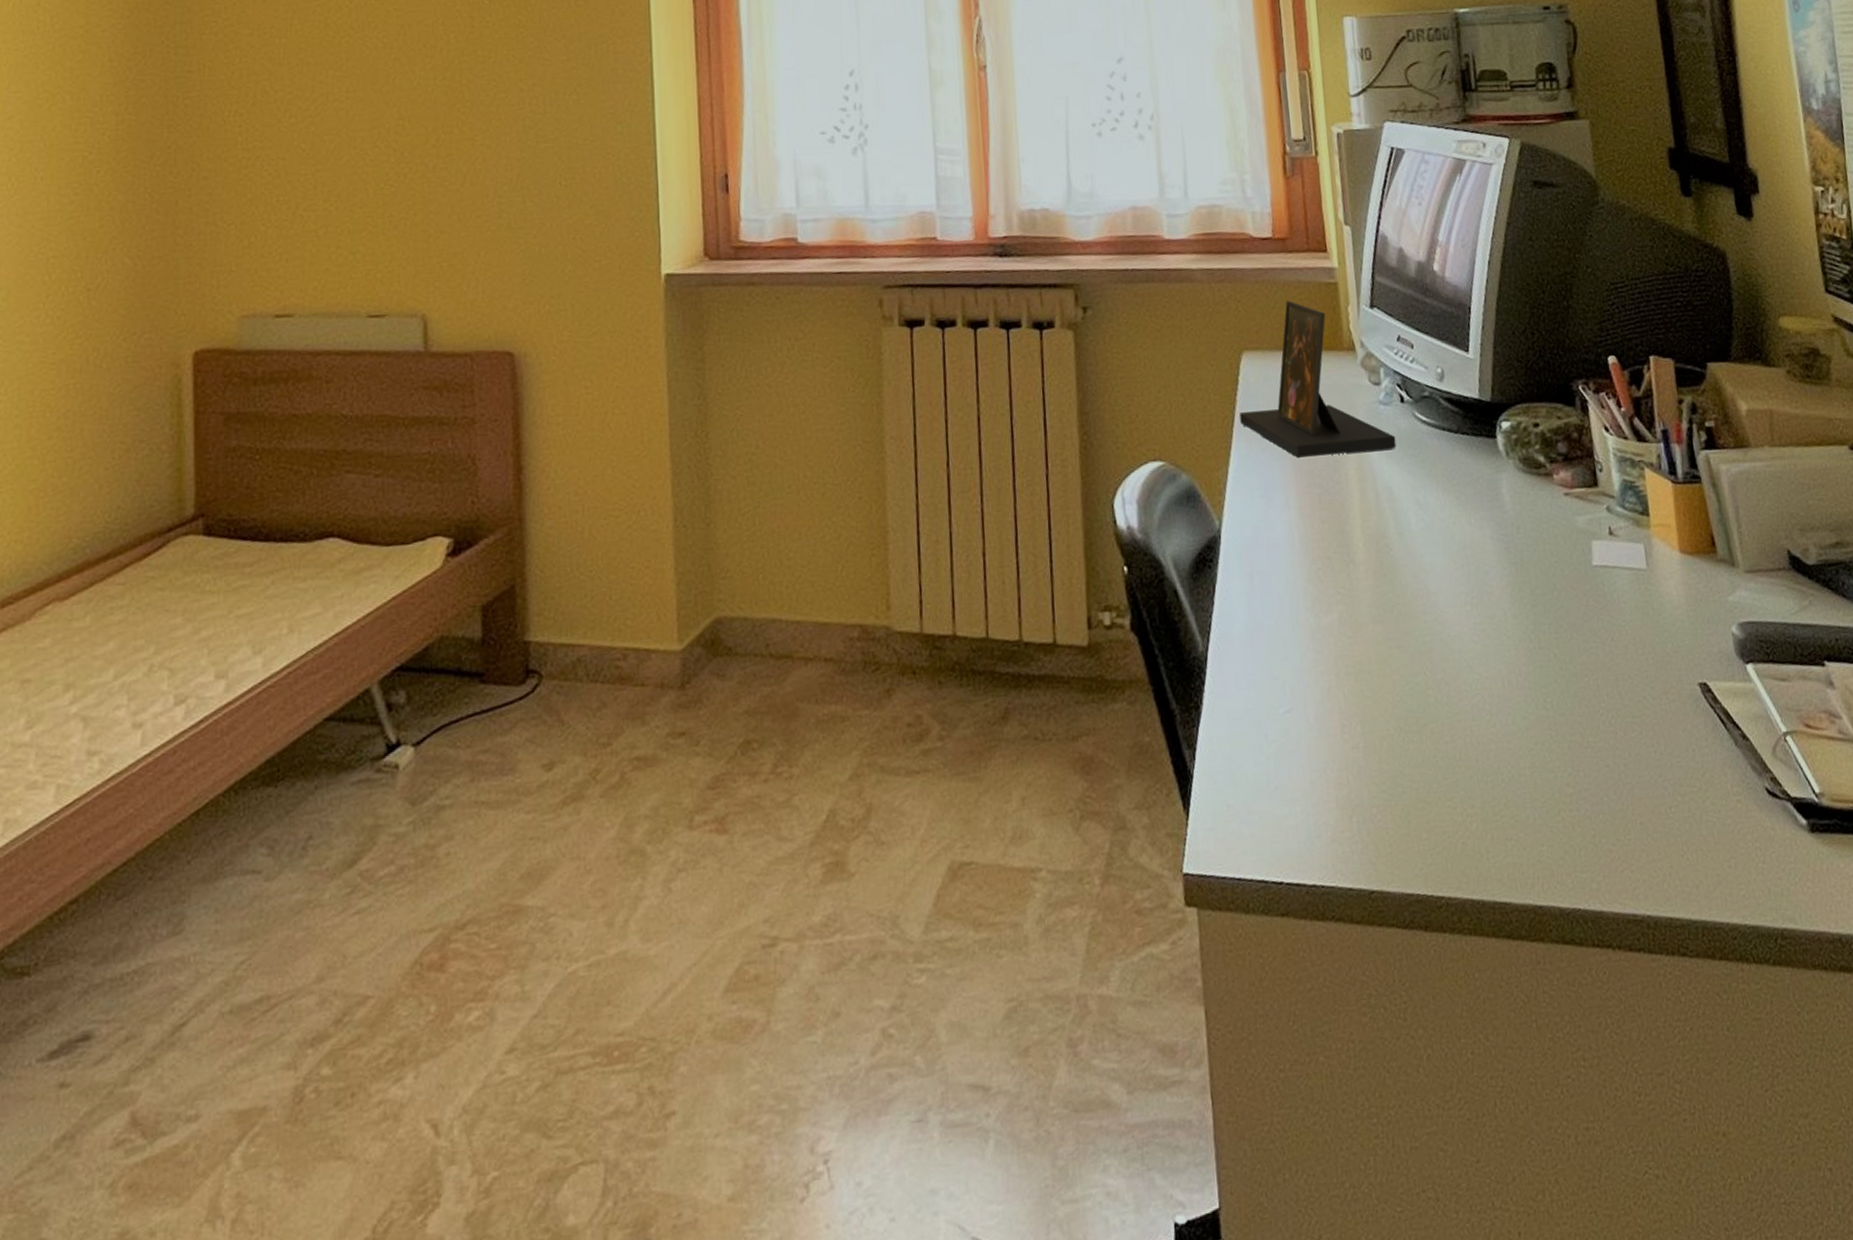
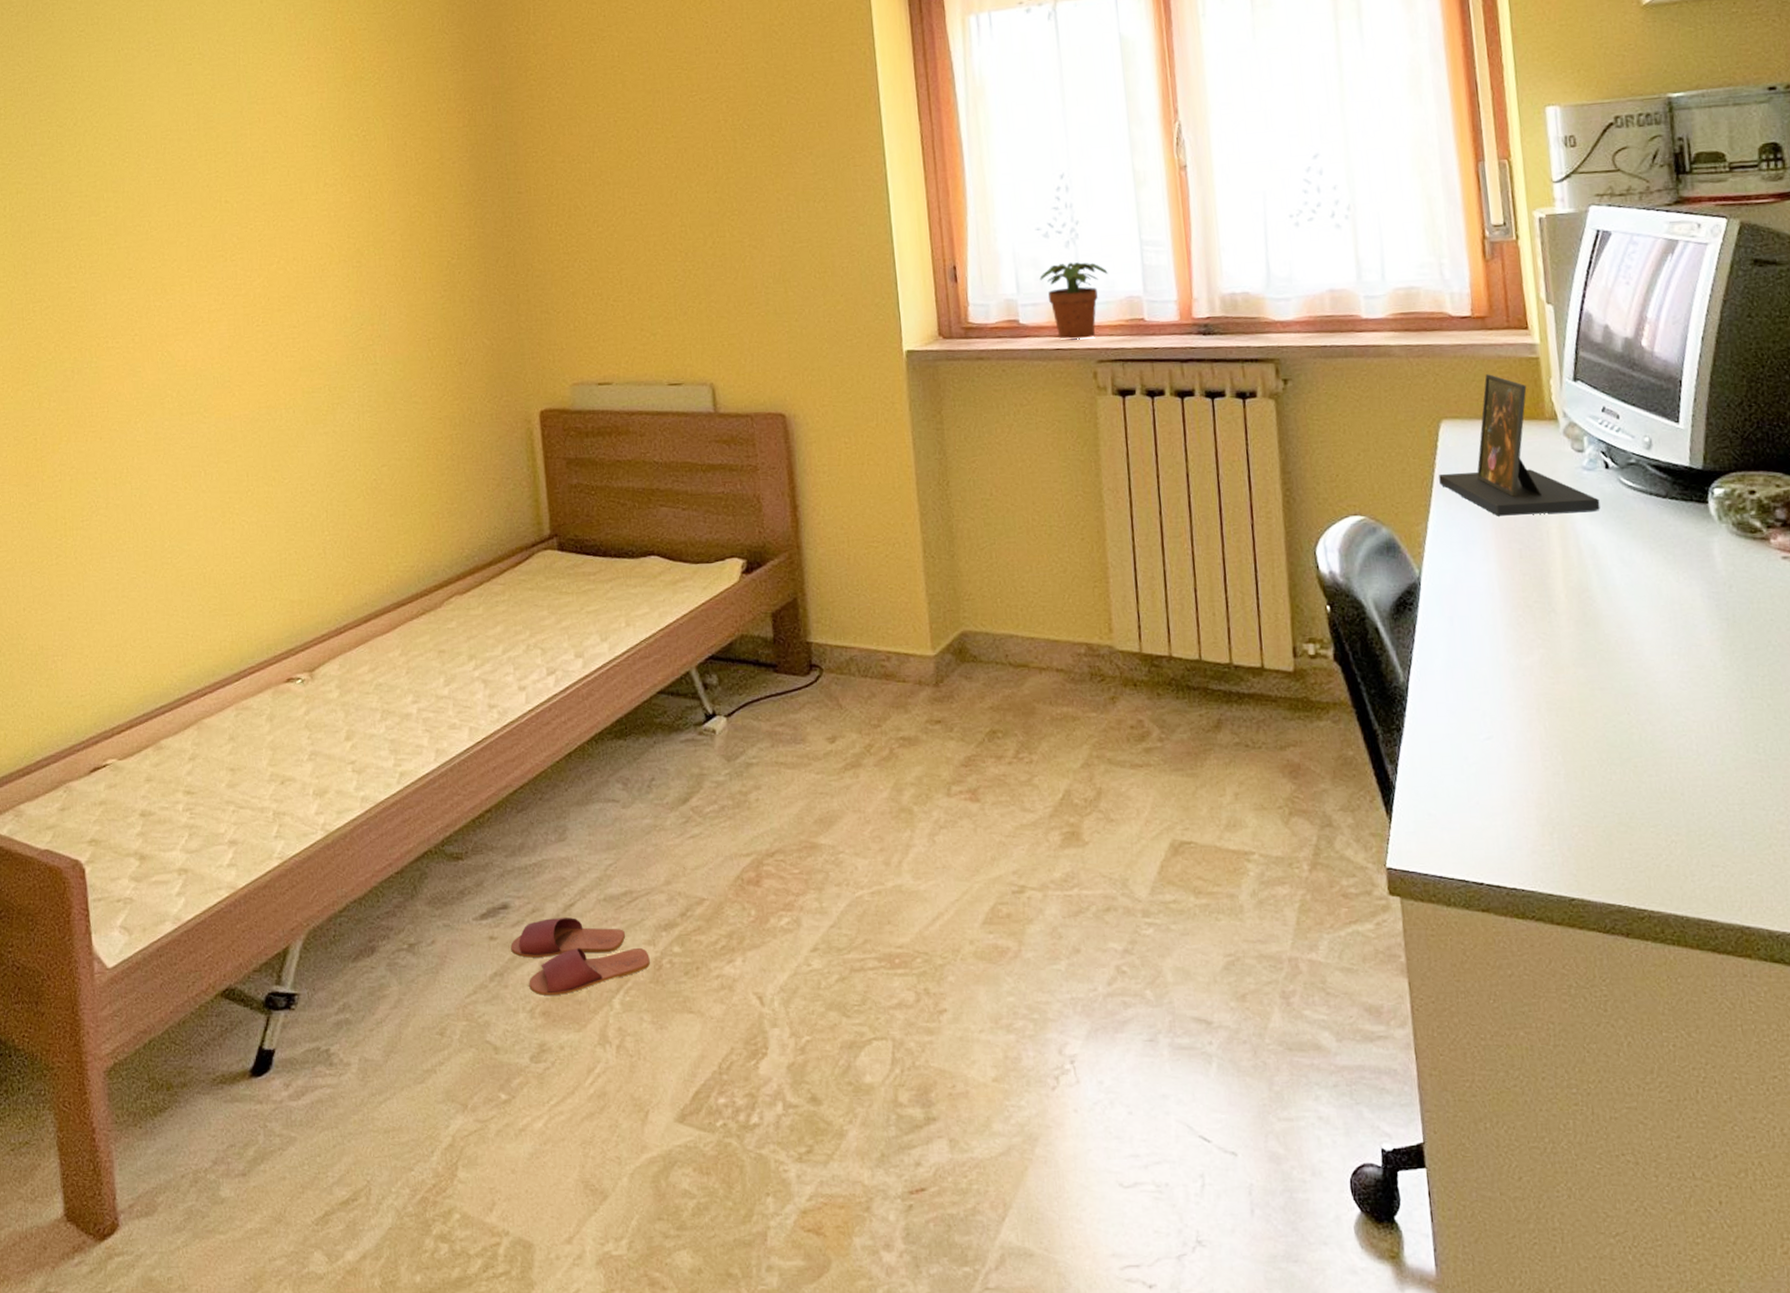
slippers: none [89,1042,287,1161] -> present [511,918,650,995]
potted plant: none [822,171,899,261] -> present [1039,262,1108,339]

